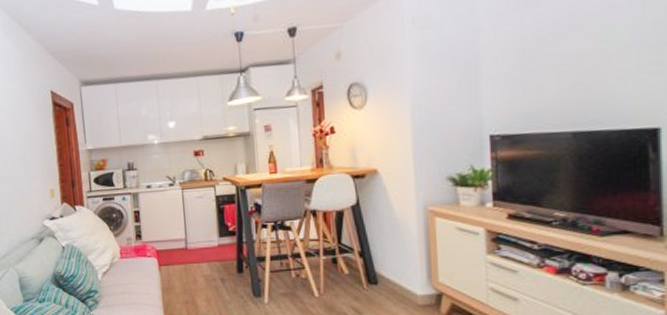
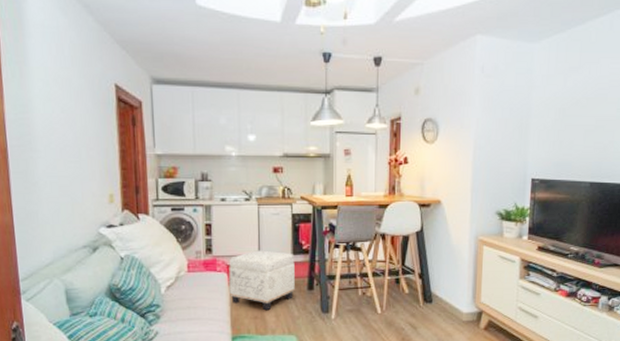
ottoman: none [158,234,224,295] -> present [229,250,295,311]

